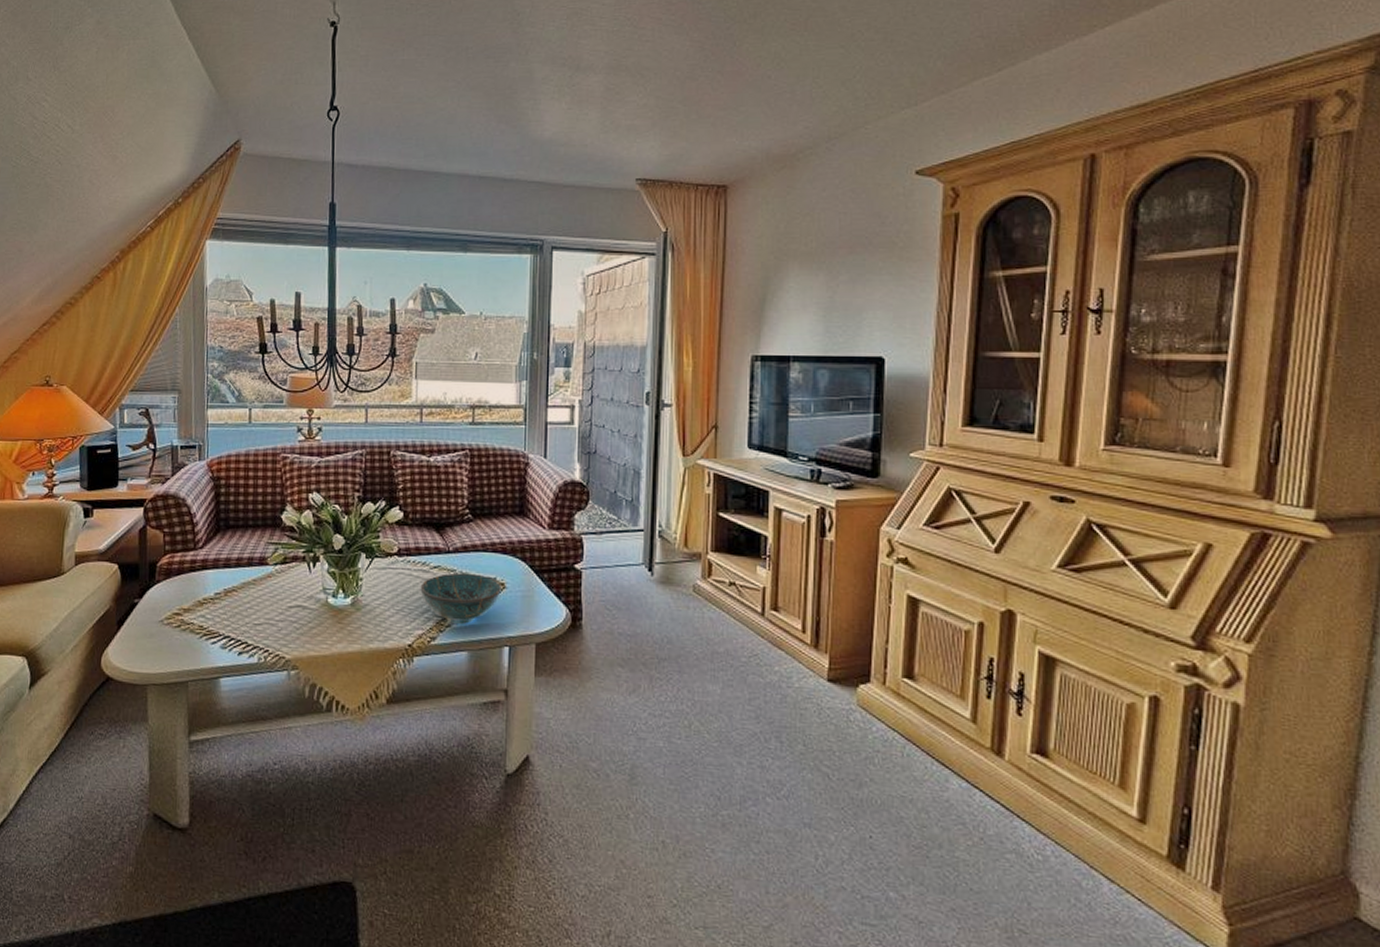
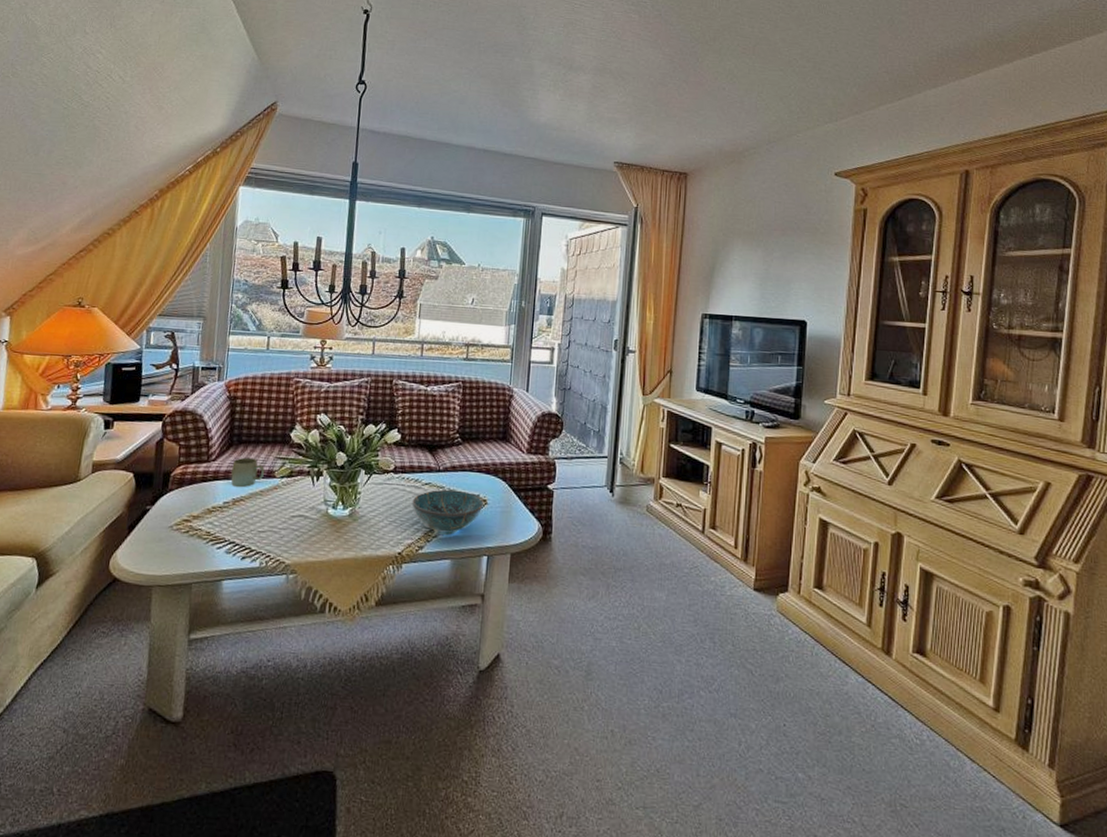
mug: none [220,543,256,577] -> present [230,457,265,488]

